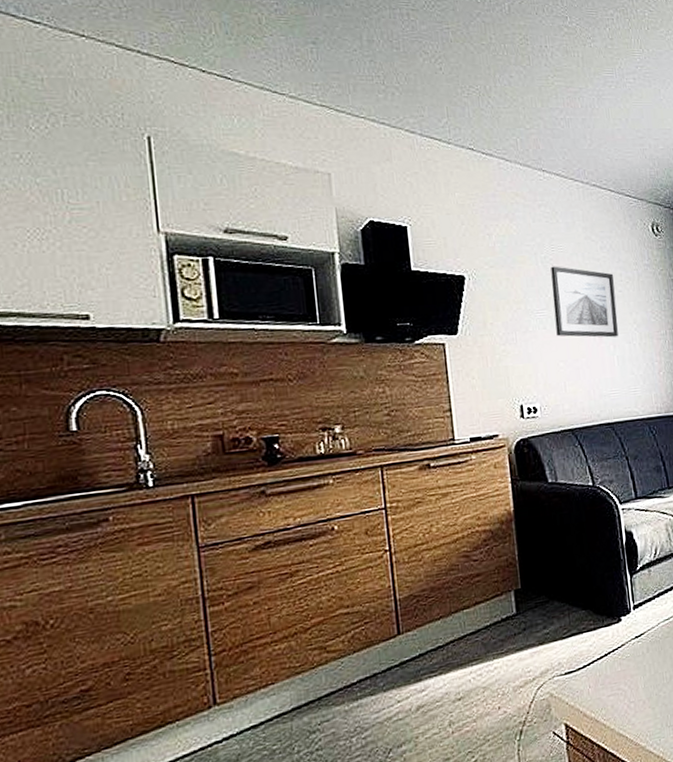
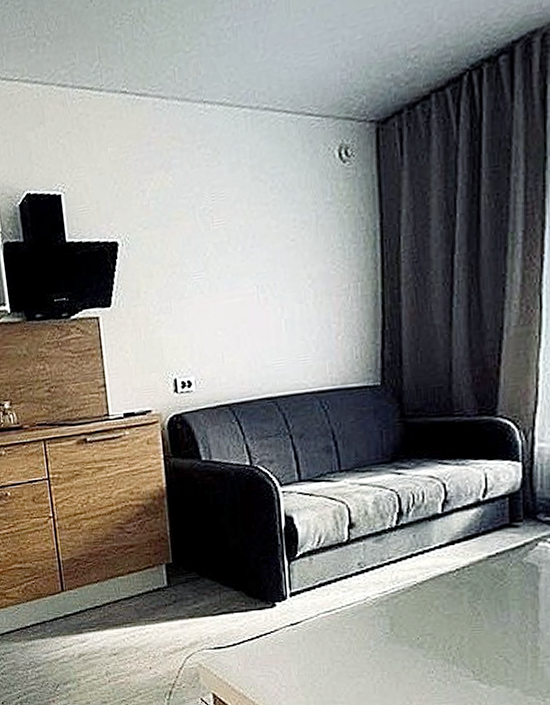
wall art: present [551,266,618,338] -> none [210,218,288,301]

